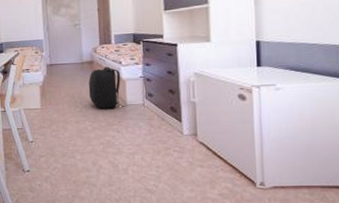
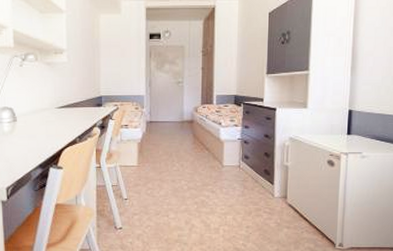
backpack: present [88,67,125,109] -> none [186,127,222,169]

